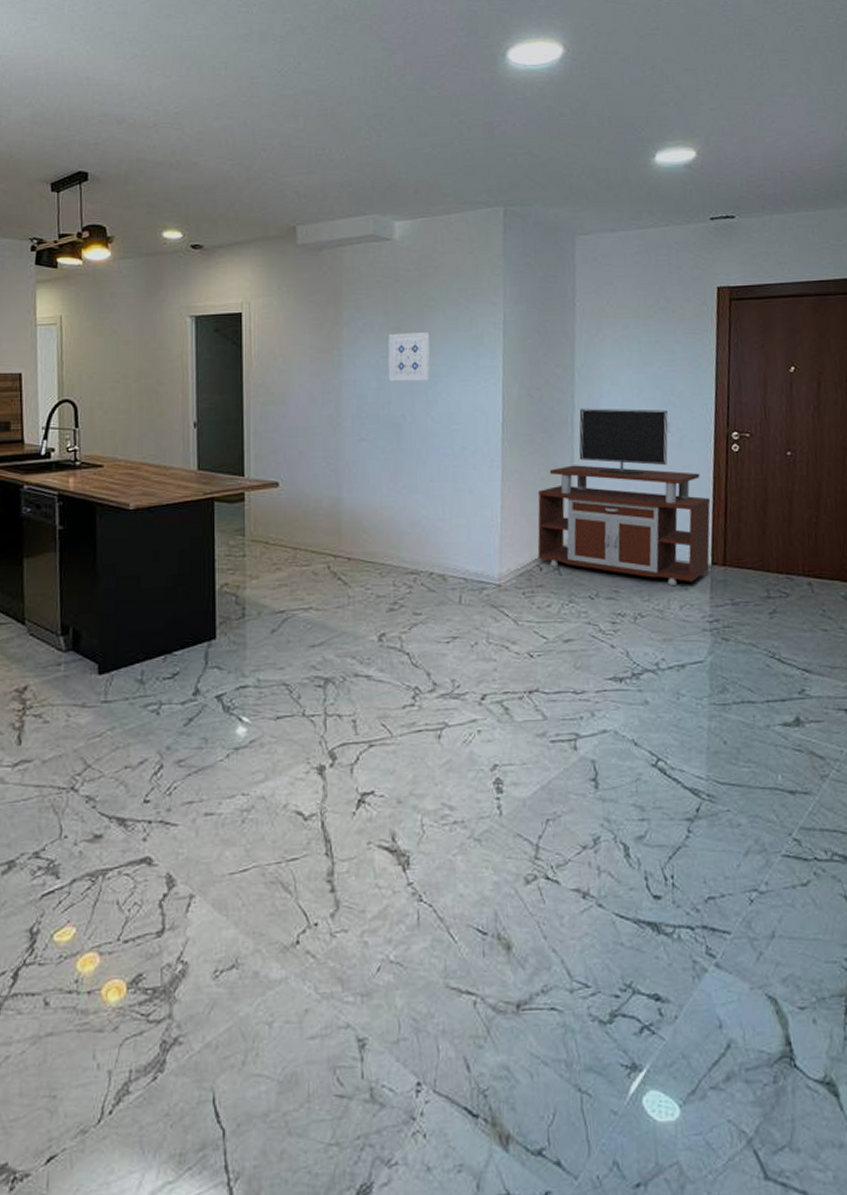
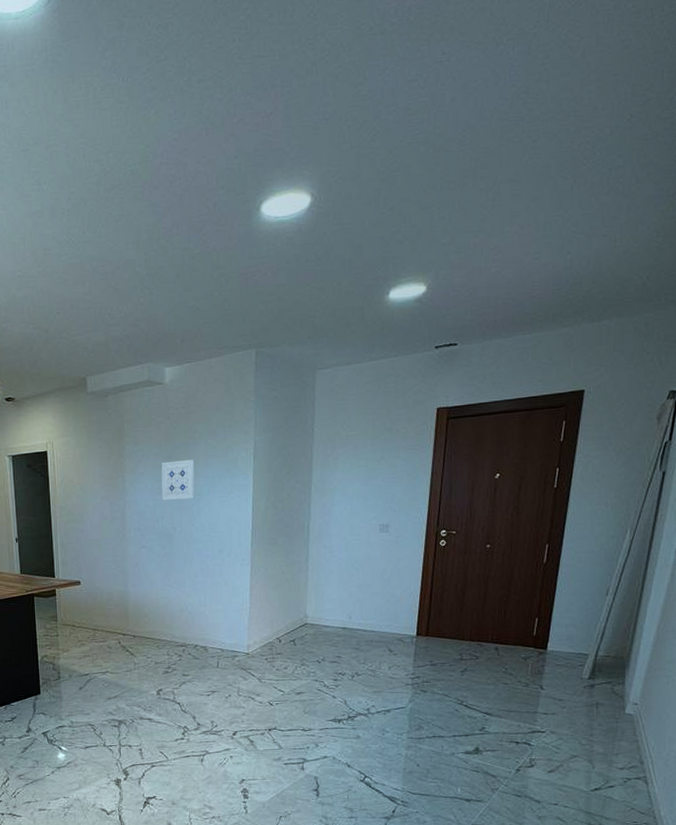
tv stand: present [537,408,711,585] -> none [278,514,419,652]

